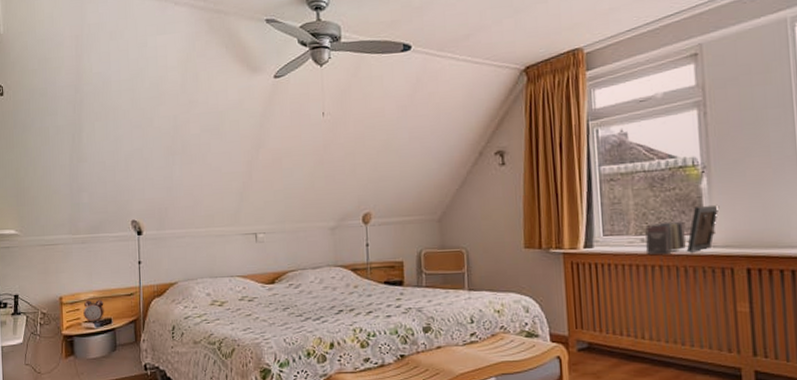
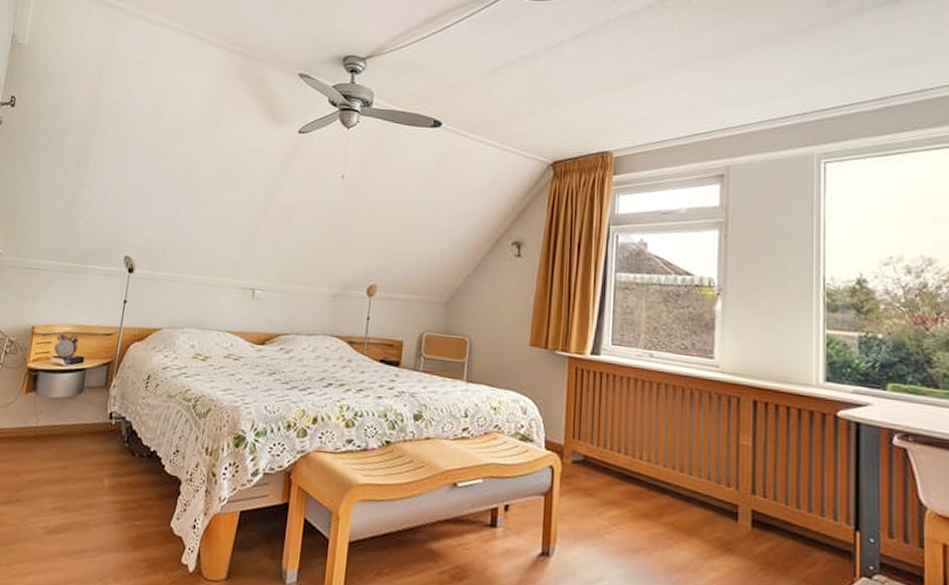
books: present [644,221,687,254] -> none [652,339,696,373]
picture frame: present [686,206,718,253] -> none [694,329,730,376]

